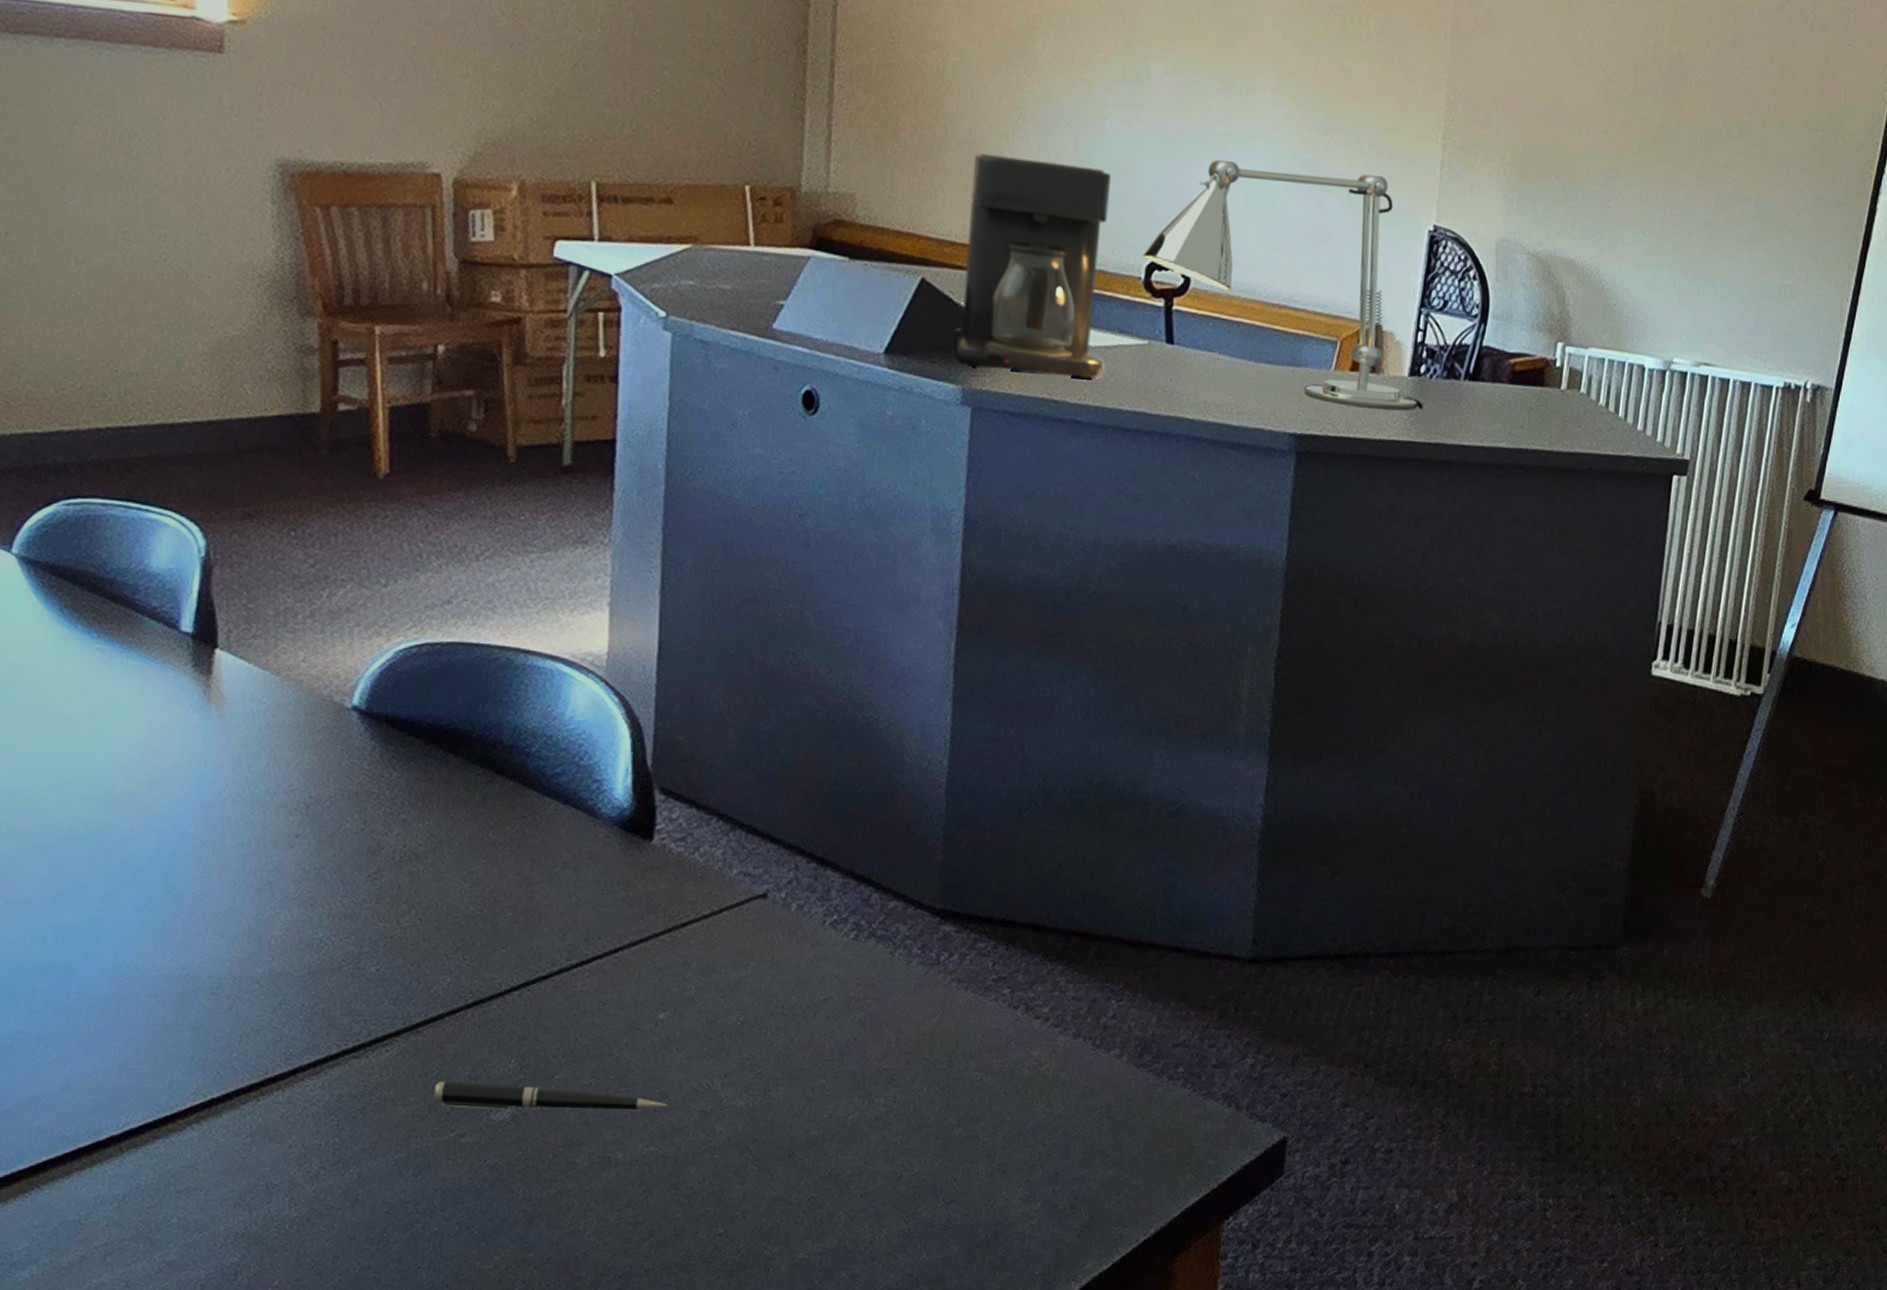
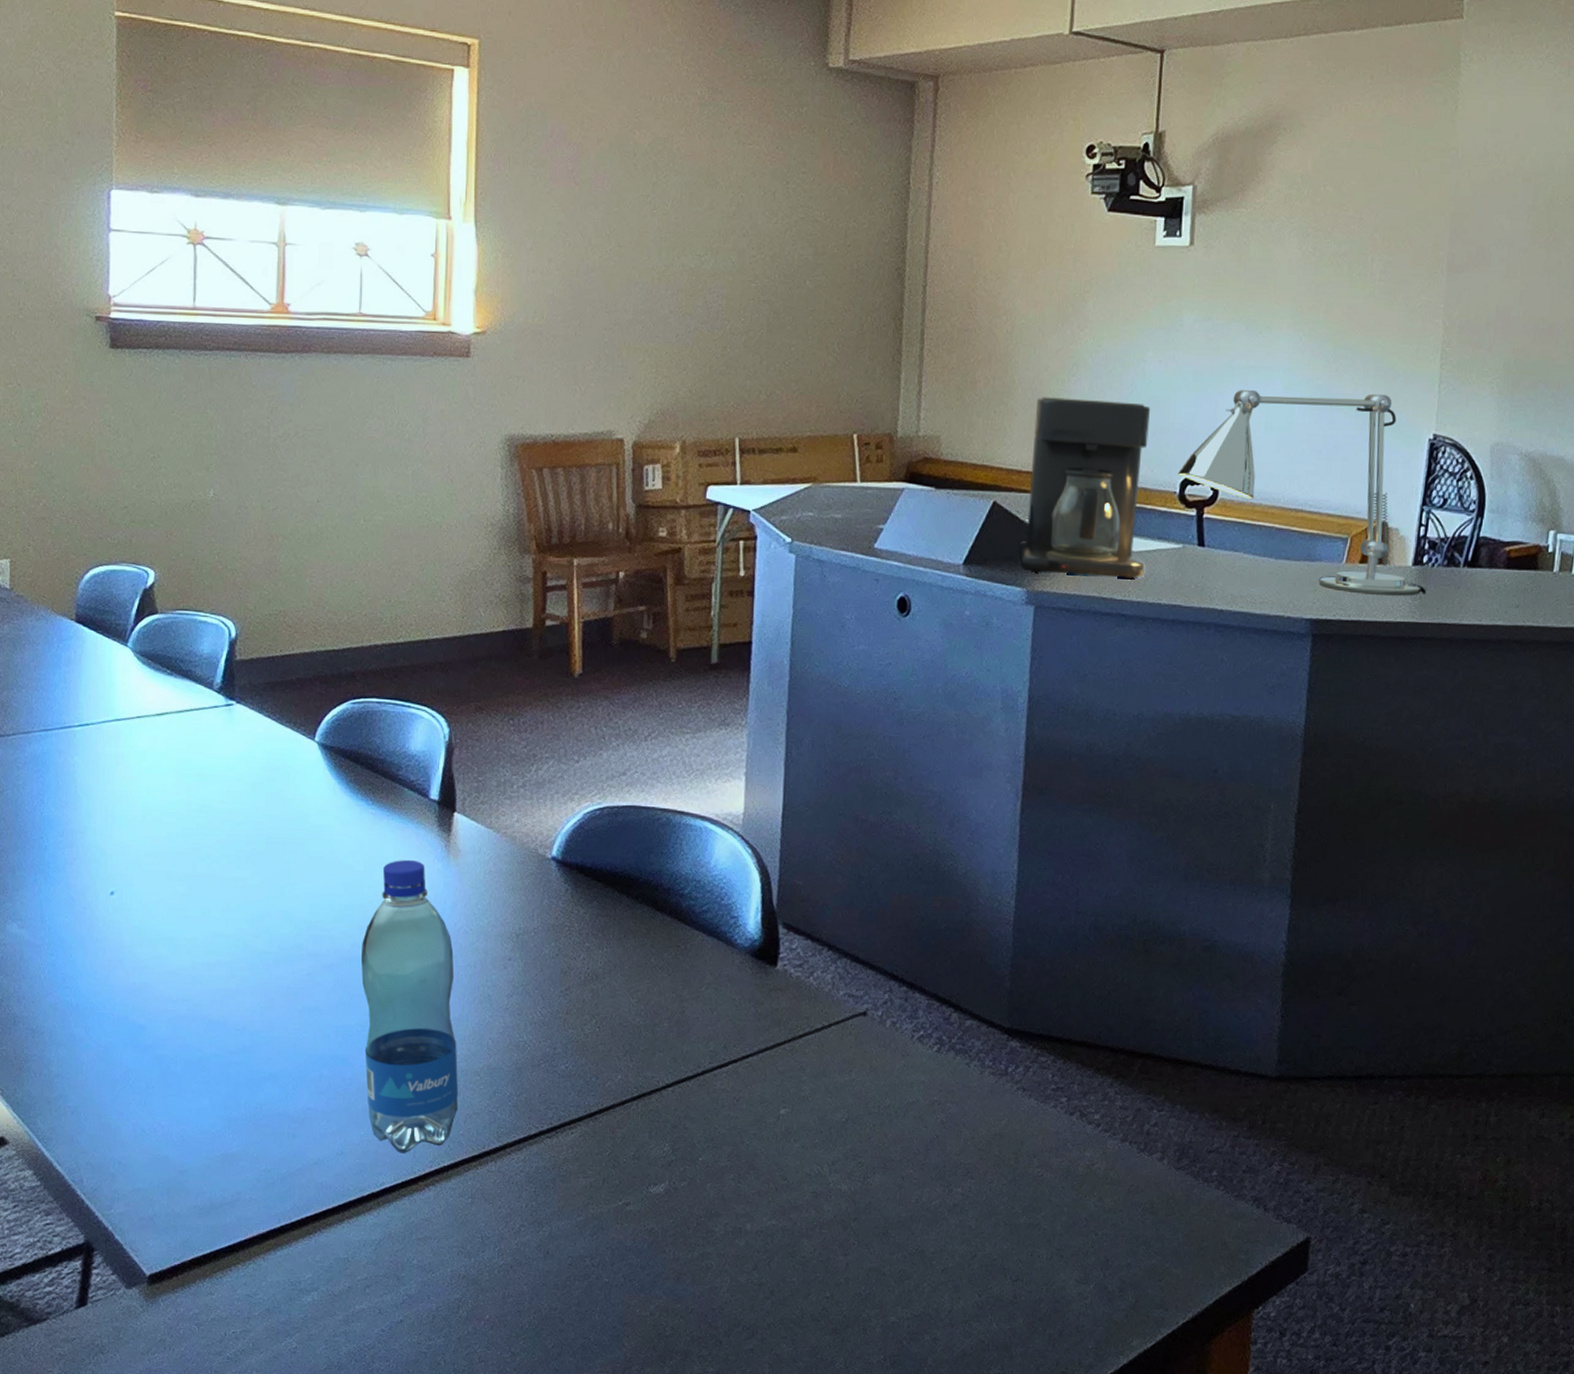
bottle: none [88,710,231,1084] -> present [361,860,459,1153]
pen: present [434,1081,669,1111] -> none [607,1159,788,1190]

